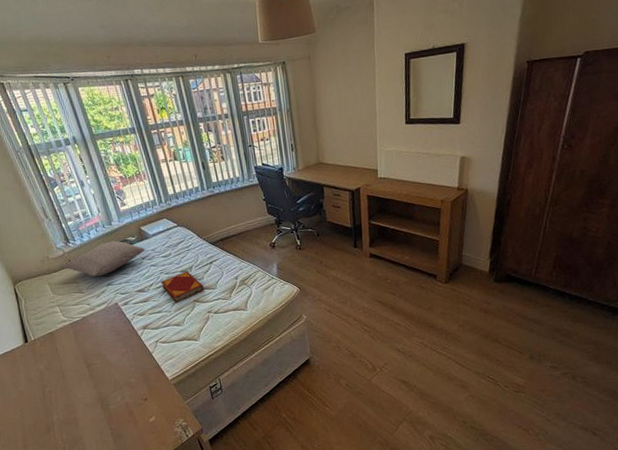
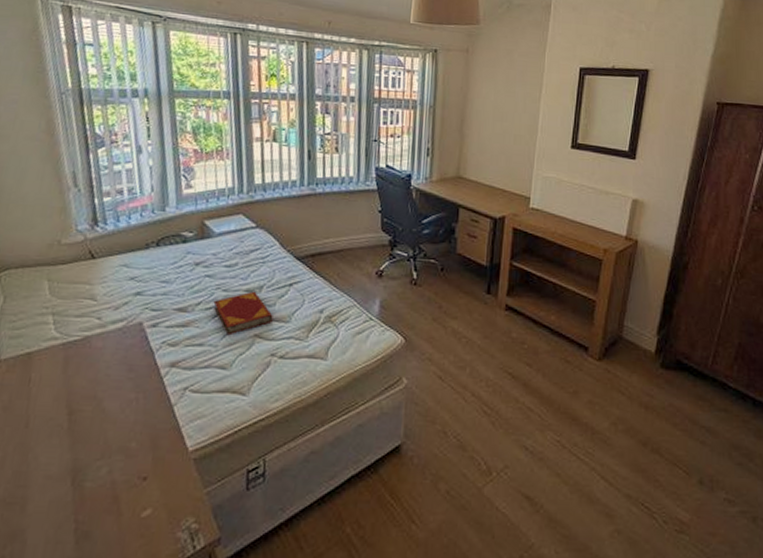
pillow: present [61,240,145,277] -> none [74,232,203,280]

